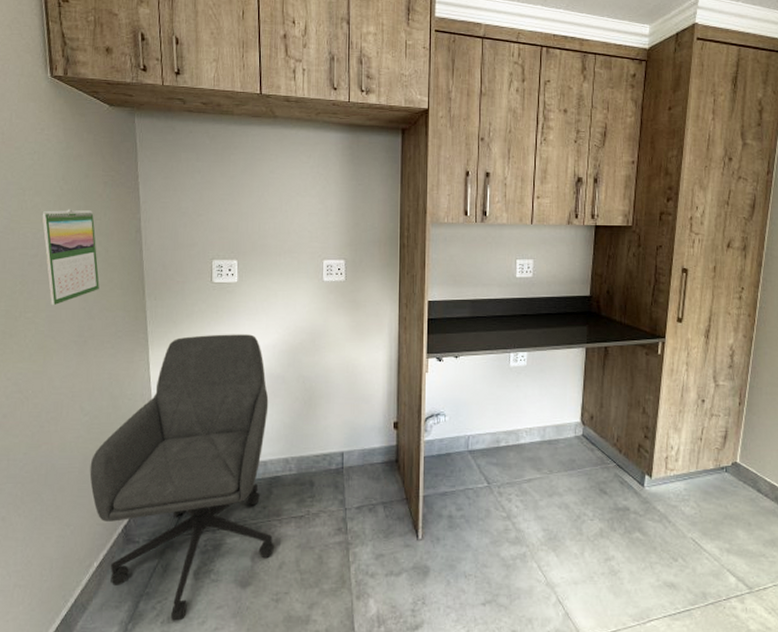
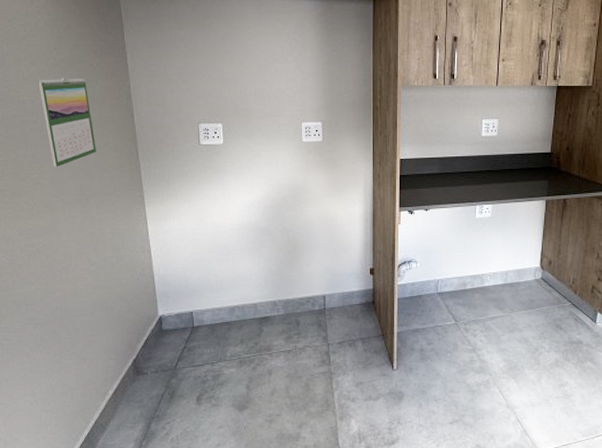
office chair: present [89,334,275,621] -> none [100,191,267,438]

